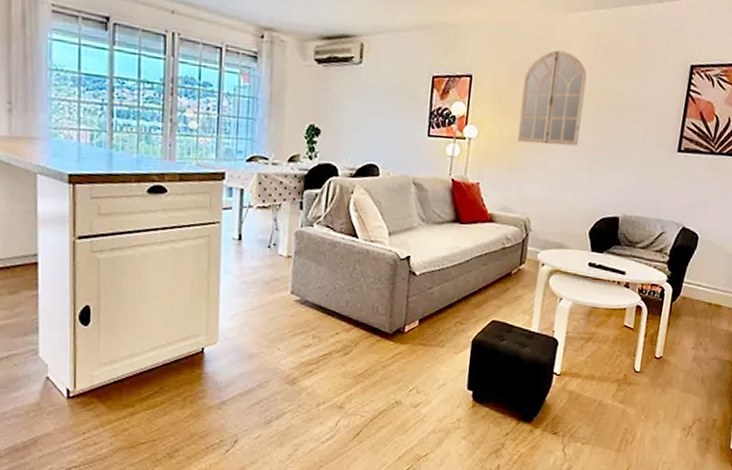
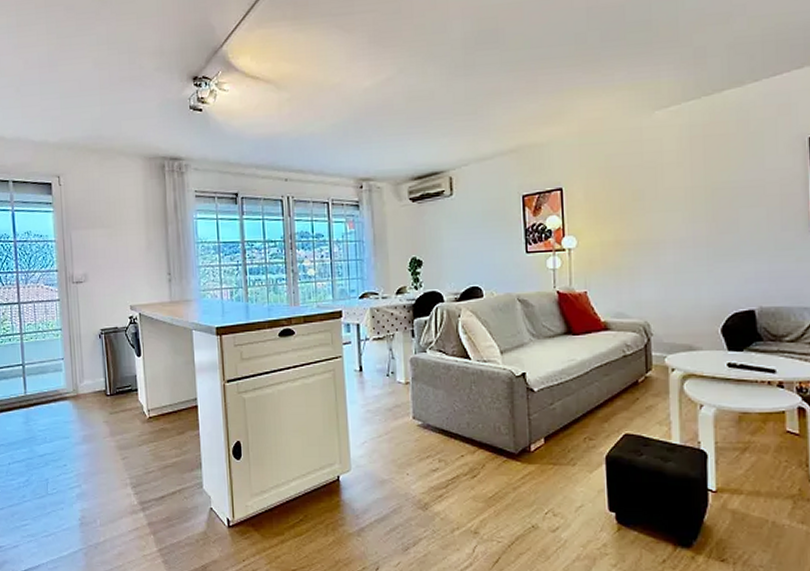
home mirror: present [517,50,587,146] -> none [618,149,691,246]

